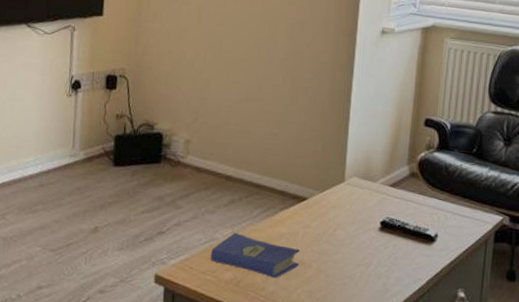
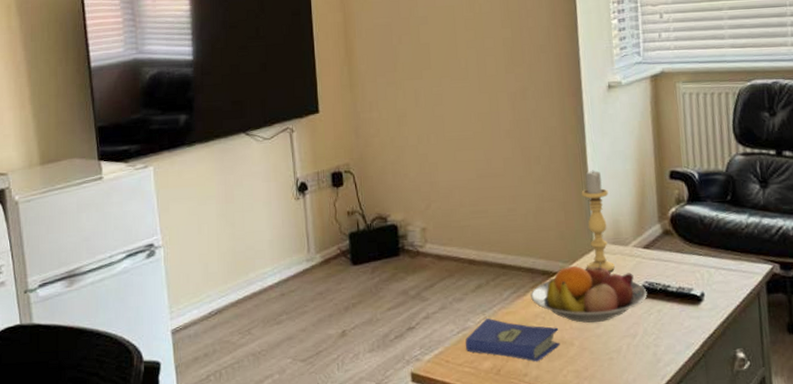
fruit bowl: none [279,194,387,249] -> present [531,262,647,323]
candle holder: none [335,107,366,204] -> present [581,170,616,272]

